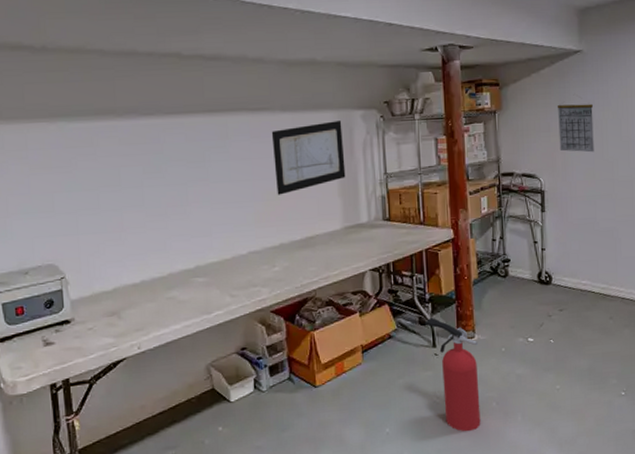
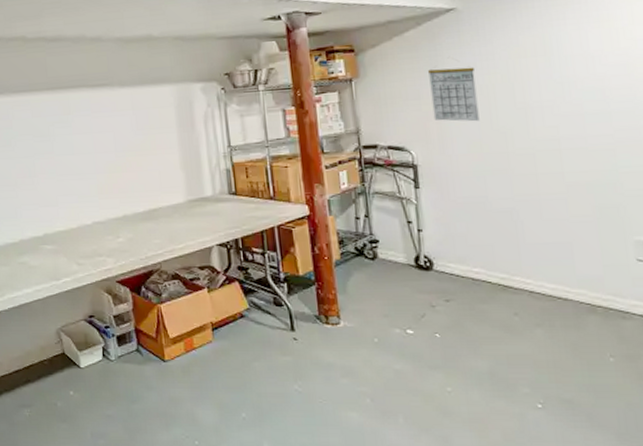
wall art: present [271,121,346,195] -> none [111,94,187,168]
fire extinguisher: present [424,317,481,432] -> none [280,298,353,428]

